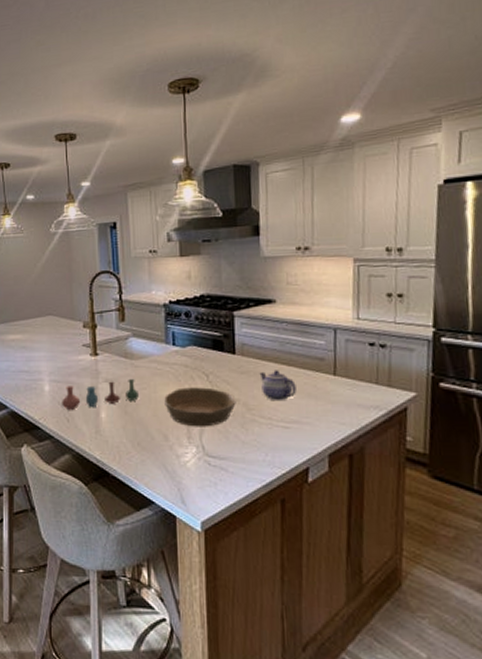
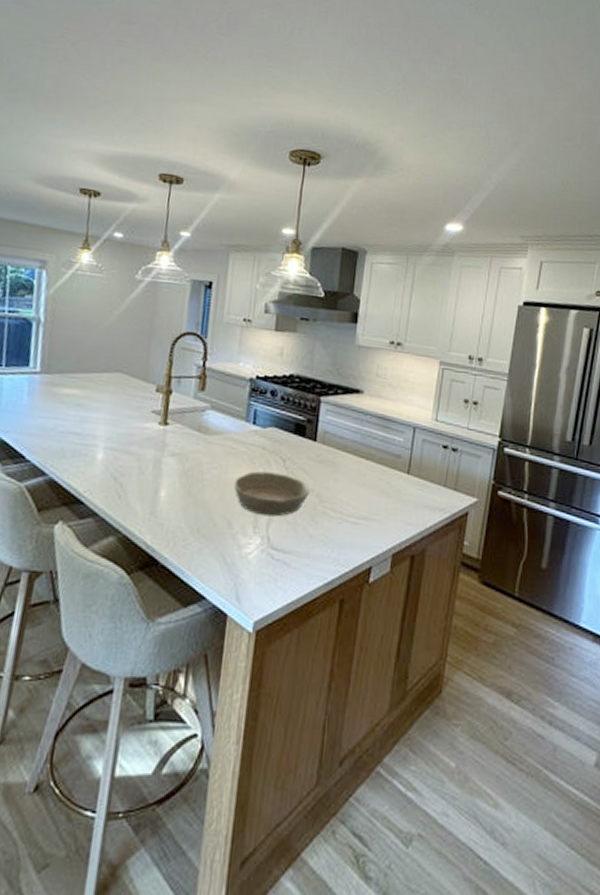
vase: present [61,378,138,411] -> none [114,455,207,486]
teapot: present [259,370,297,402] -> none [337,462,371,496]

